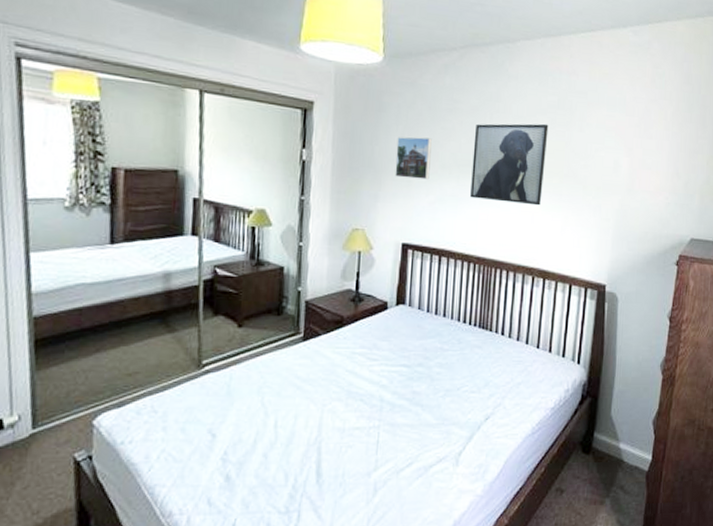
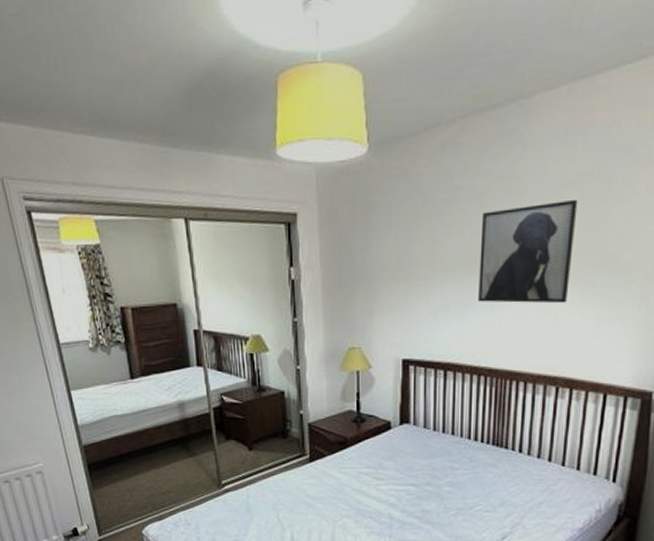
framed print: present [395,137,432,180] -> none [390,237,430,287]

